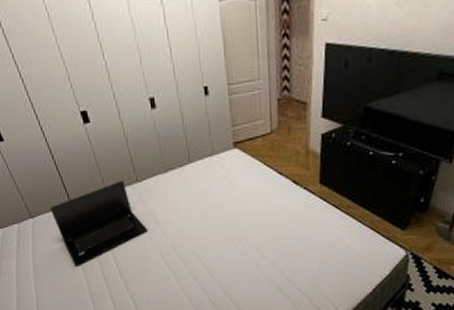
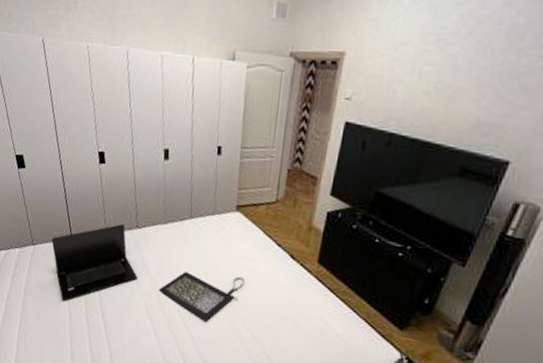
clutch bag: none [171,210,254,258] -> present [158,272,245,322]

